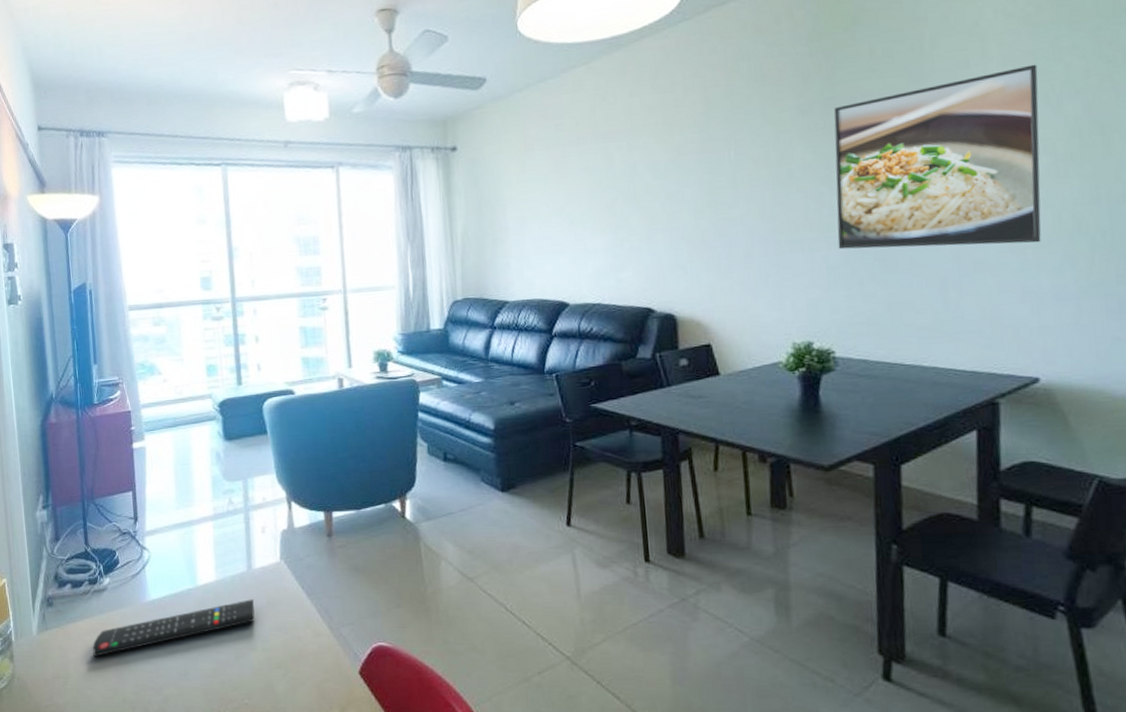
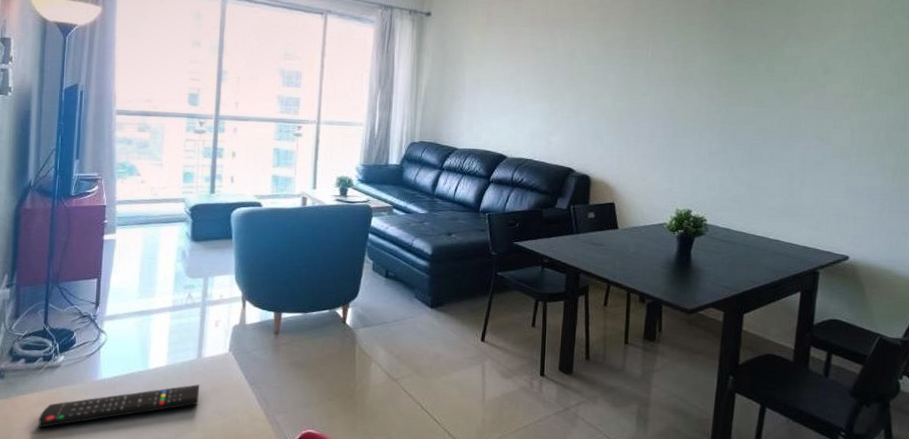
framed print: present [833,64,1041,250] -> none [719,18,876,154]

